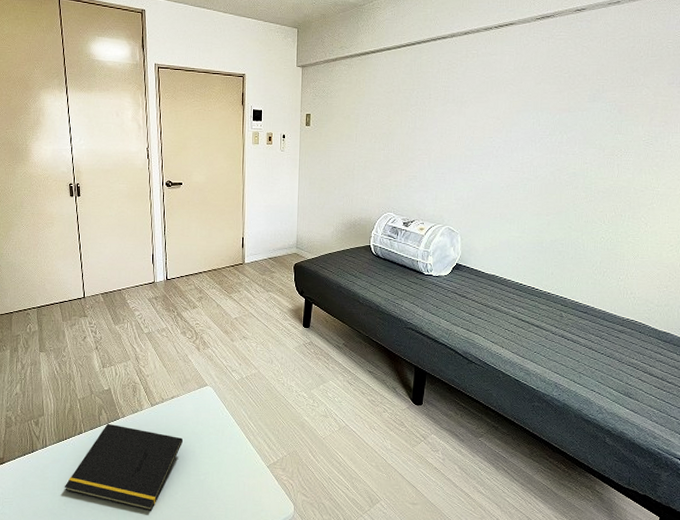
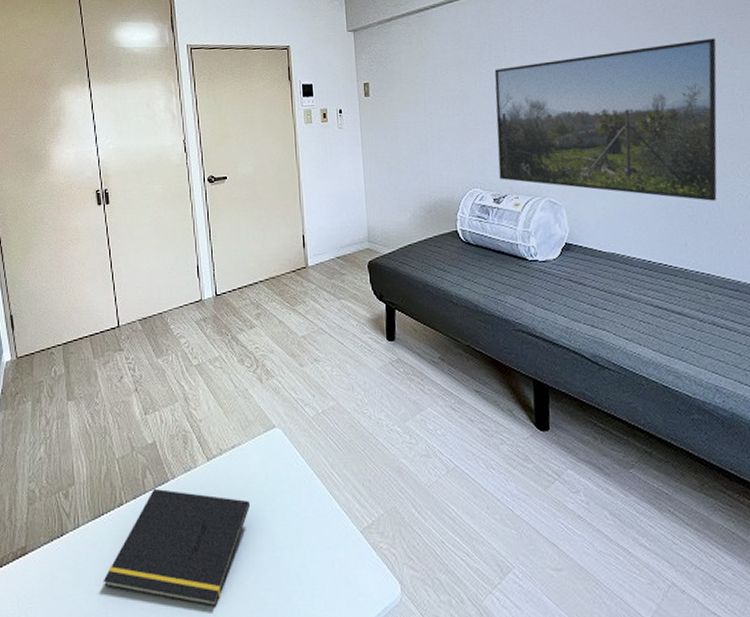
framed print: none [411,105,607,241] -> present [494,38,717,201]

